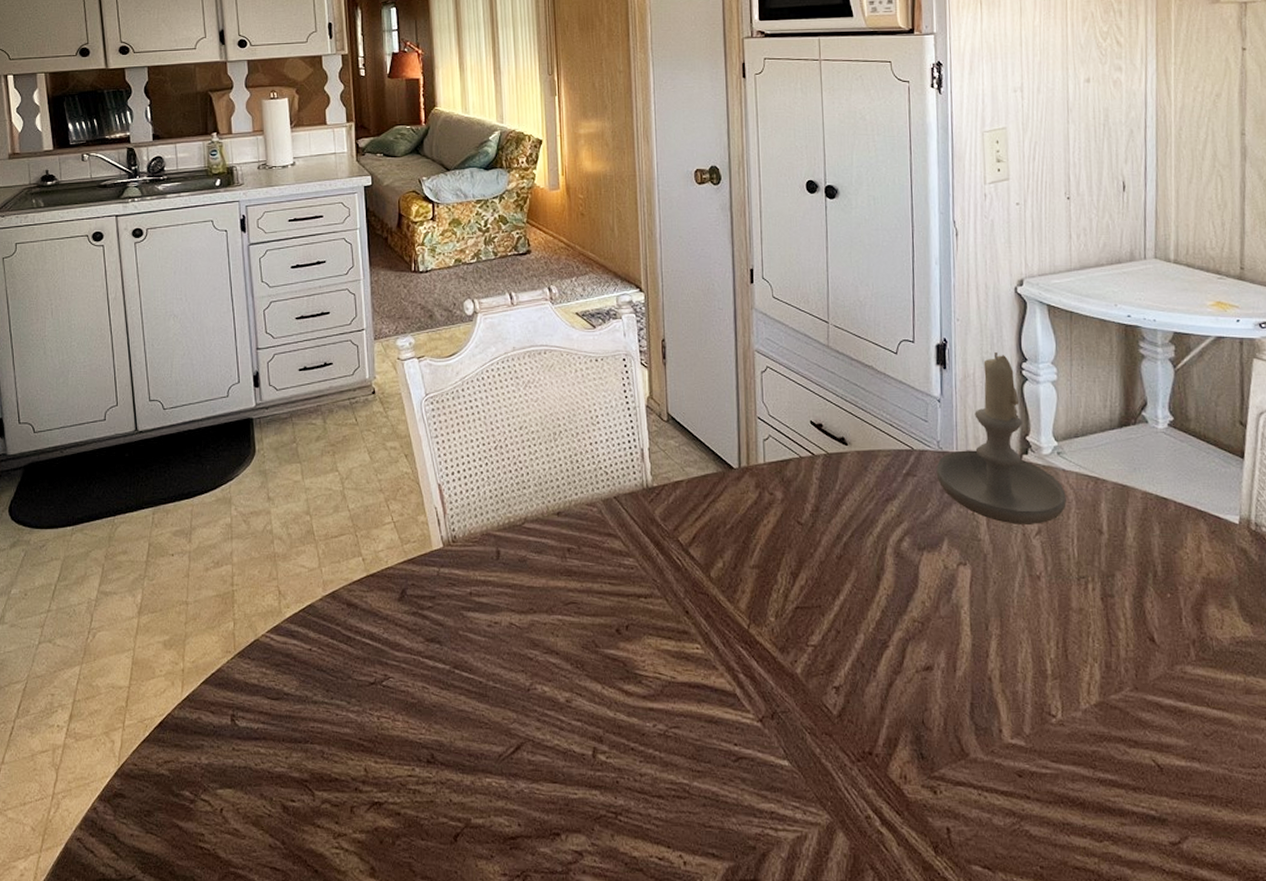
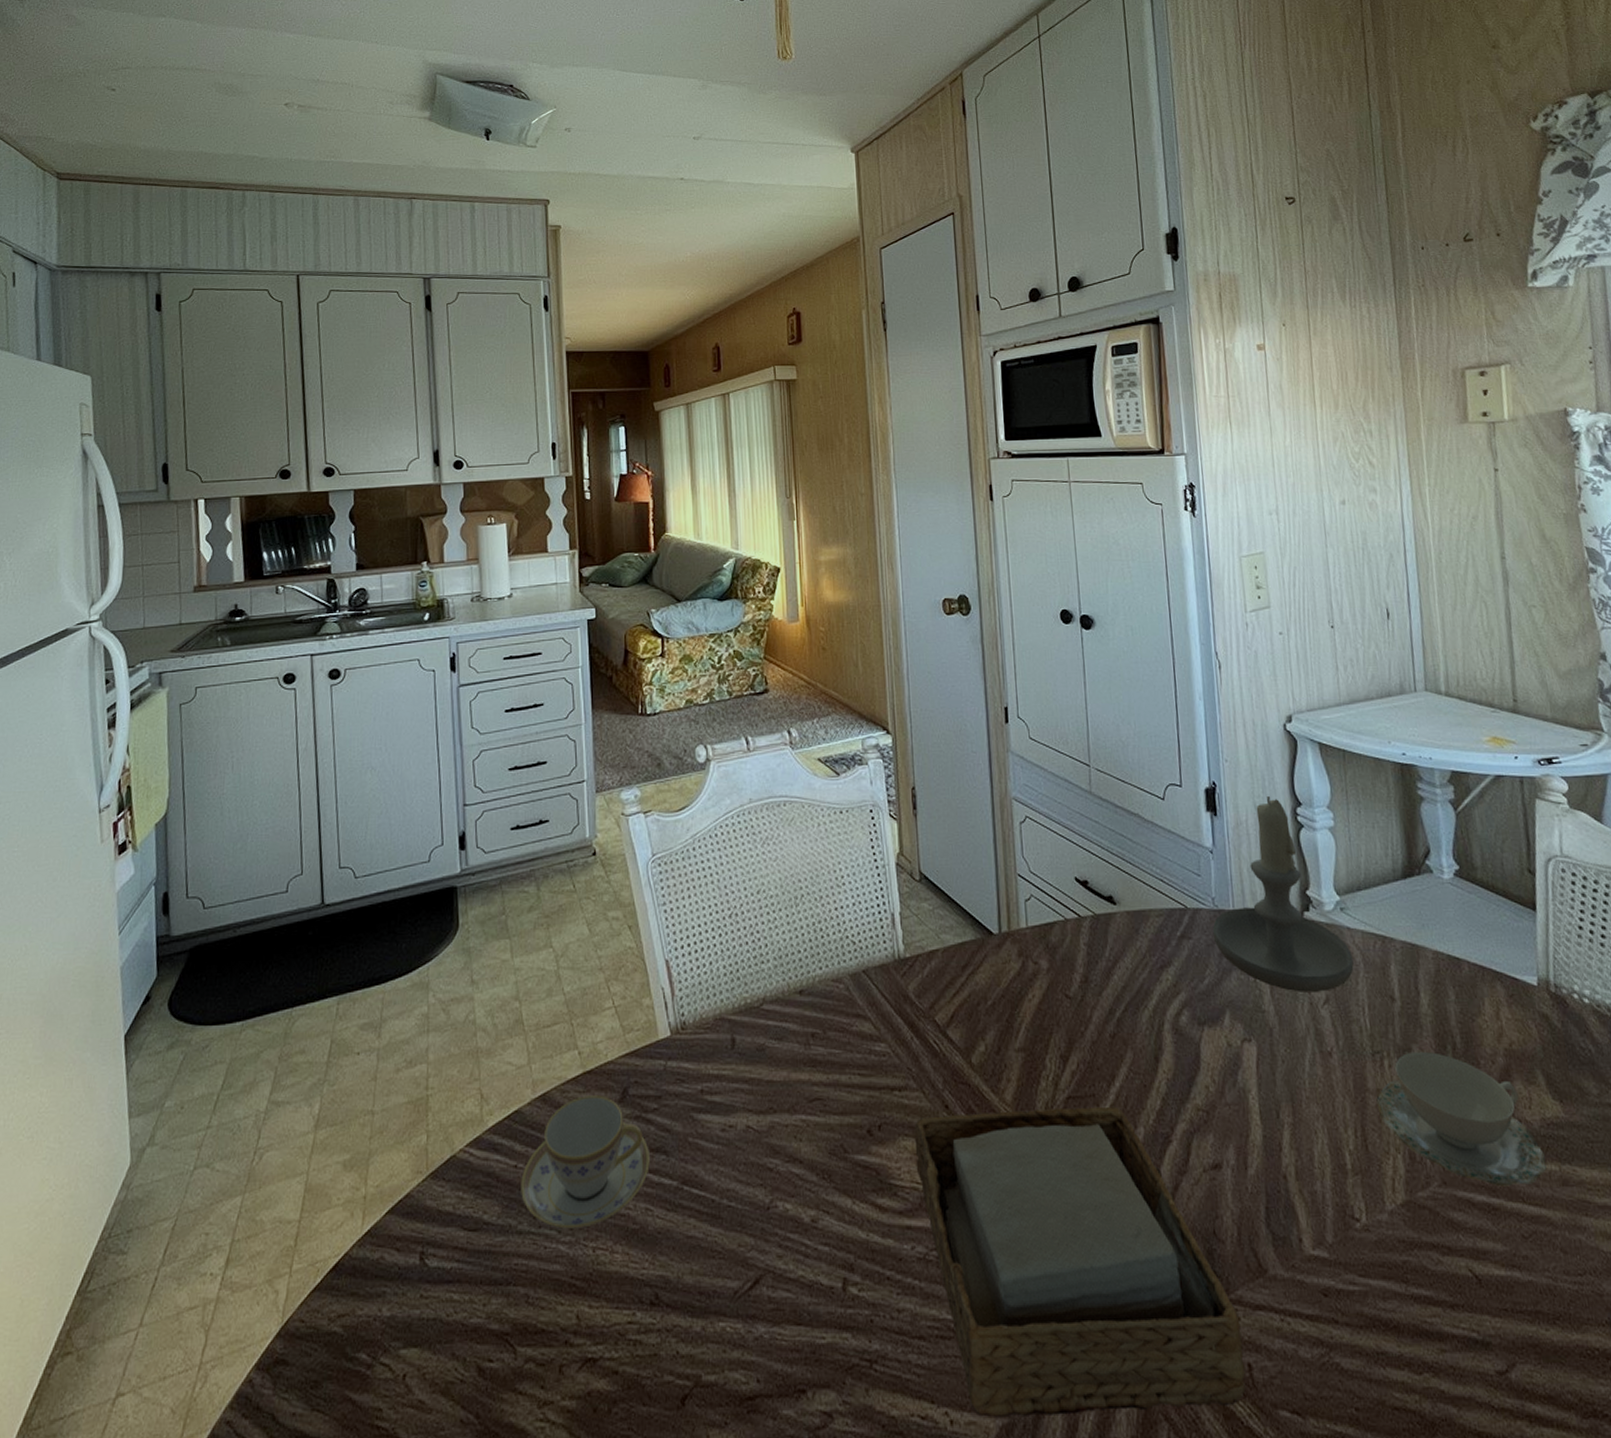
teacup: none [315,595,426,701] -> present [521,1095,650,1229]
napkin holder: none [657,616,944,861] -> present [914,1106,1246,1417]
teacup: none [1078,577,1232,693] -> present [1376,1051,1547,1187]

